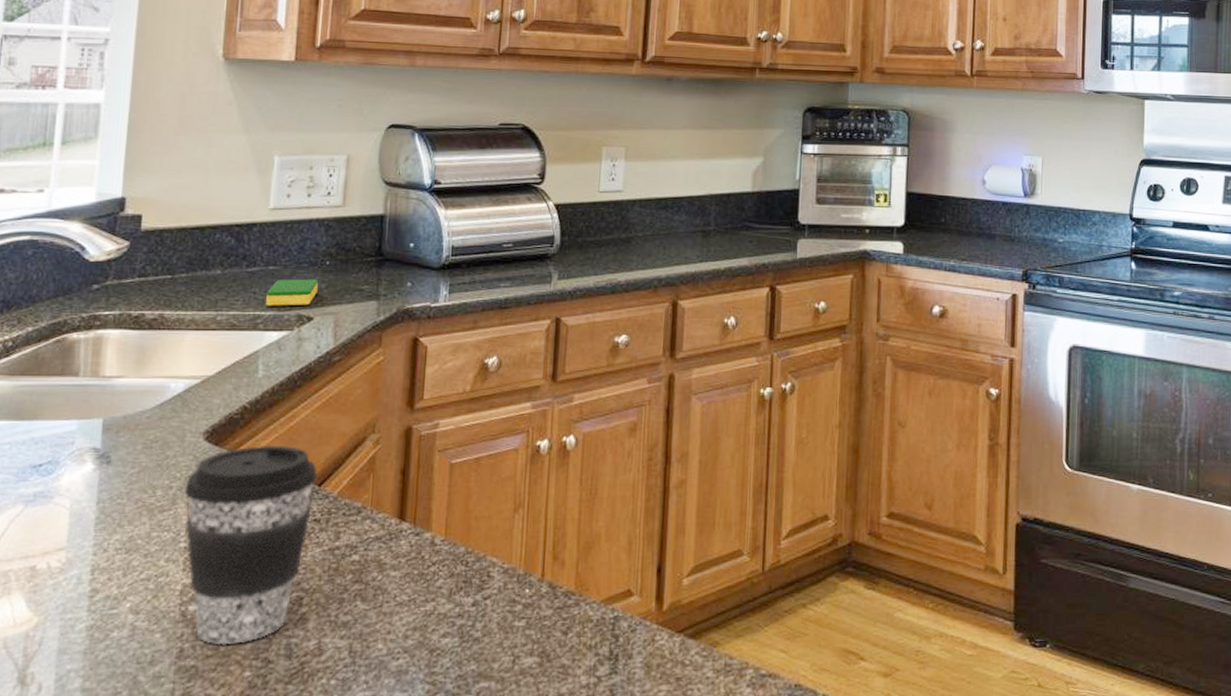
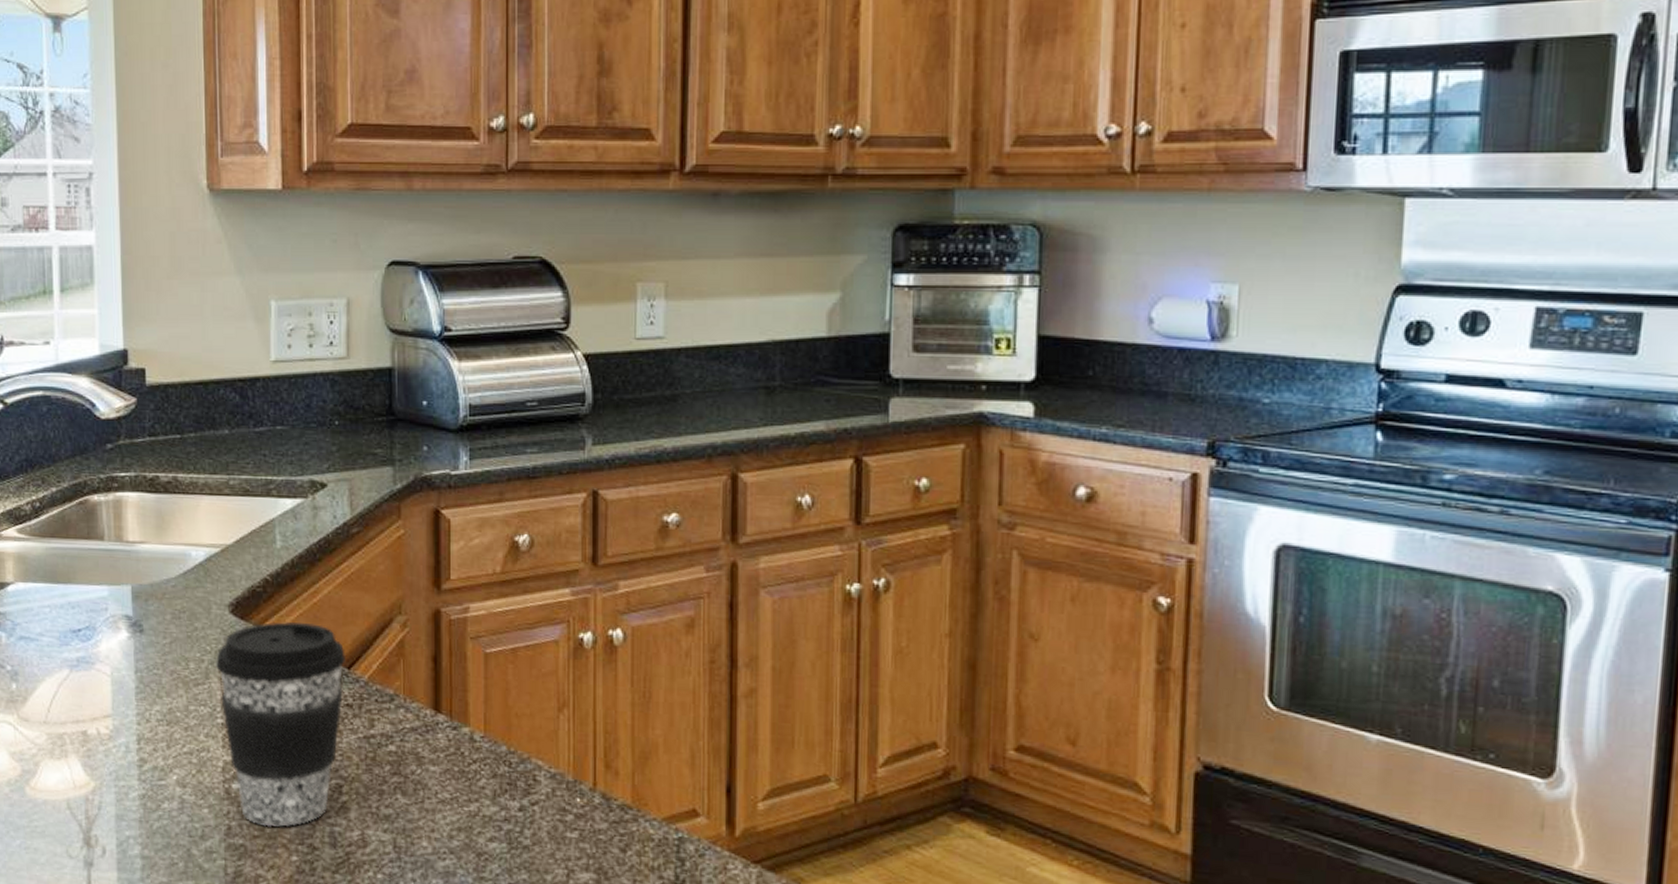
dish sponge: present [266,278,318,306] -> none [277,440,328,471]

